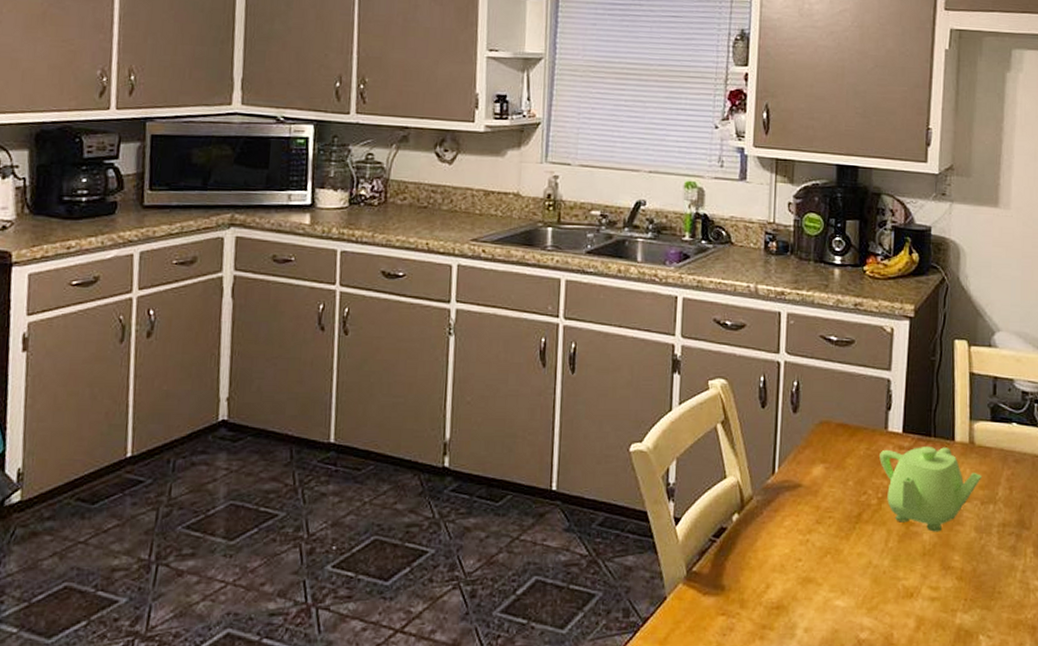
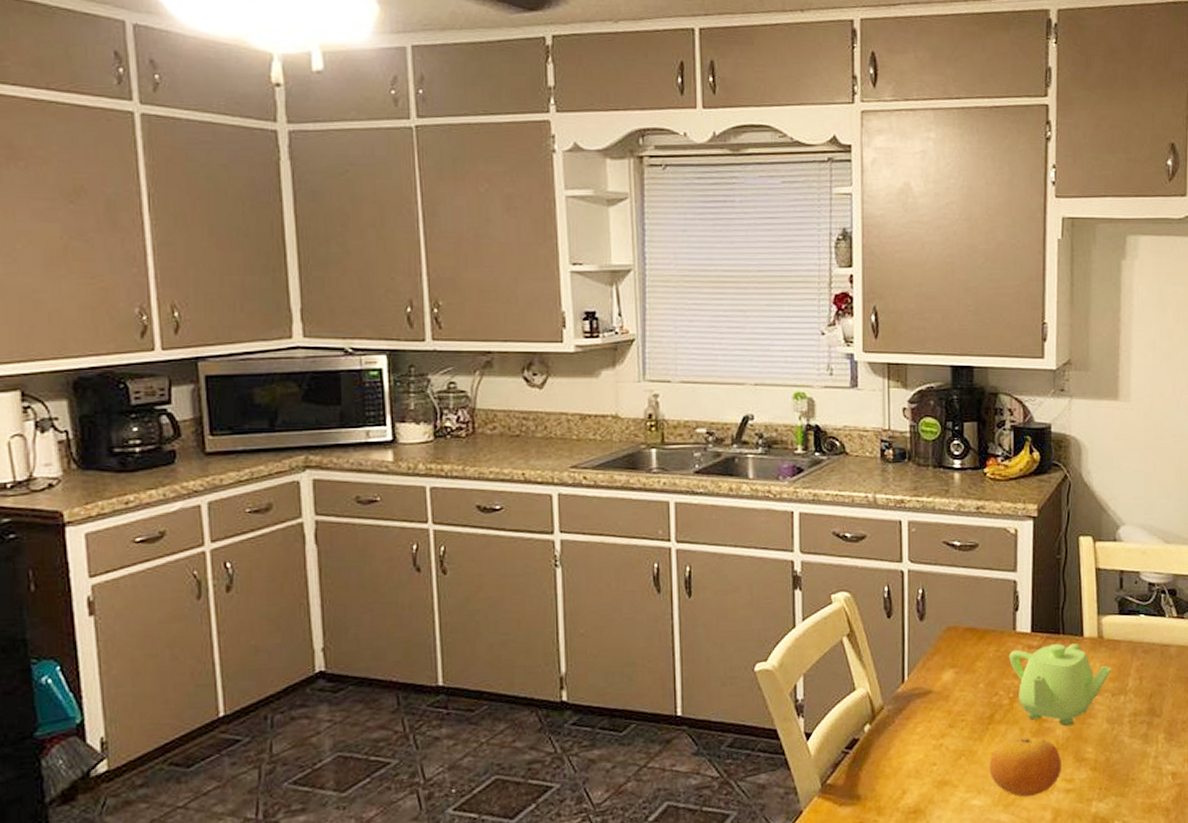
fruit: none [854,539,927,602] -> present [989,736,1062,797]

